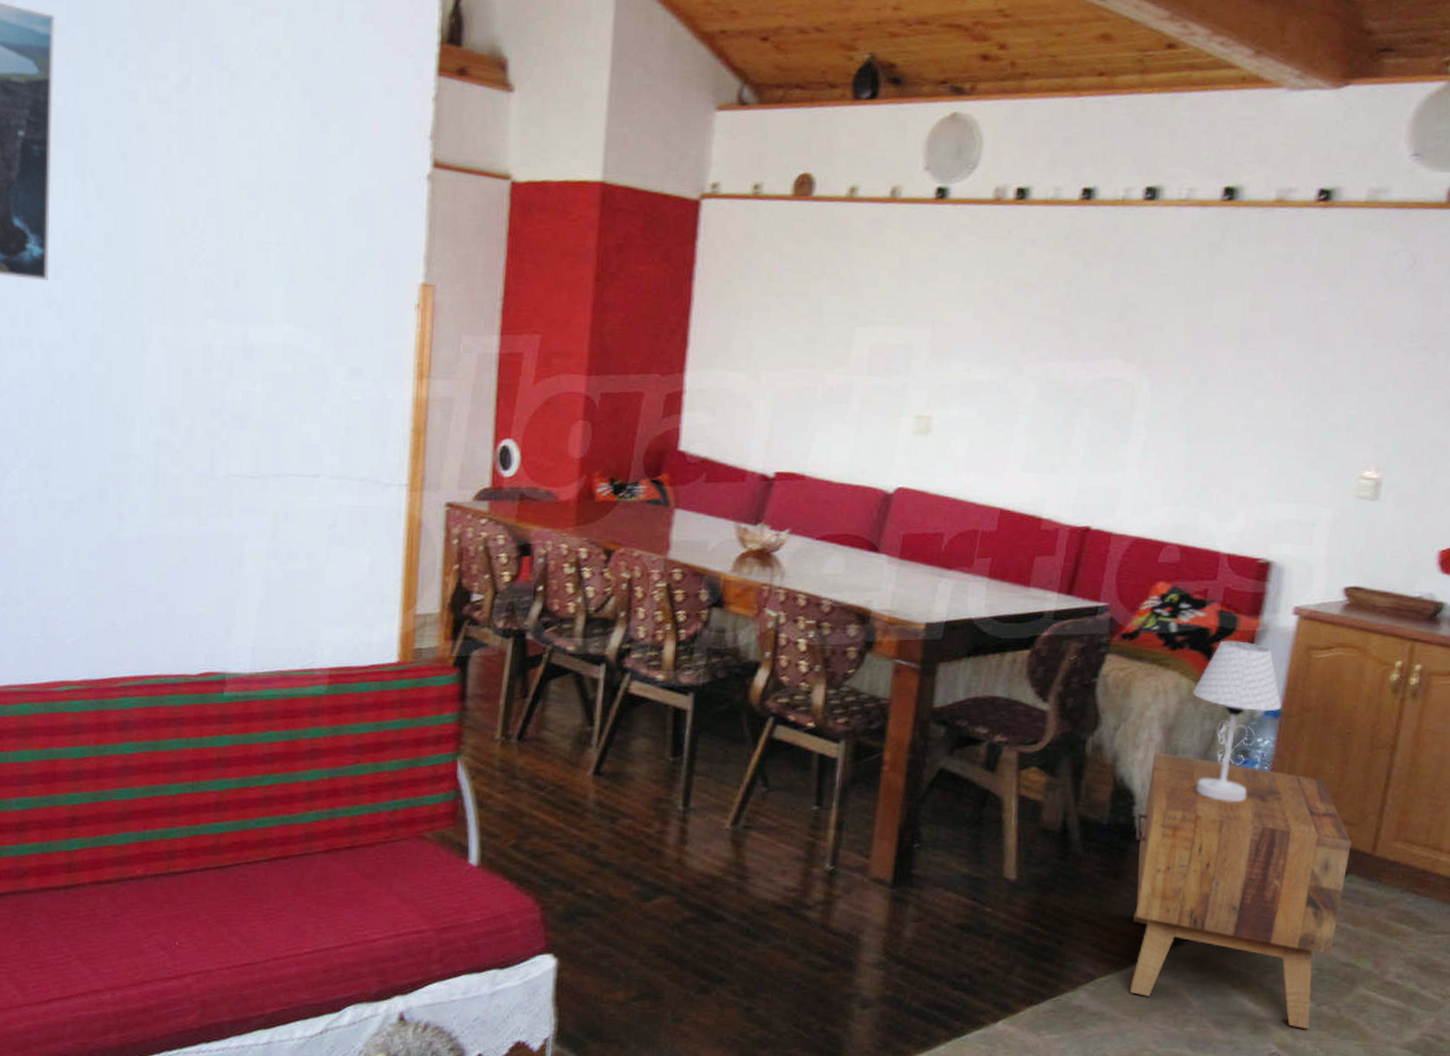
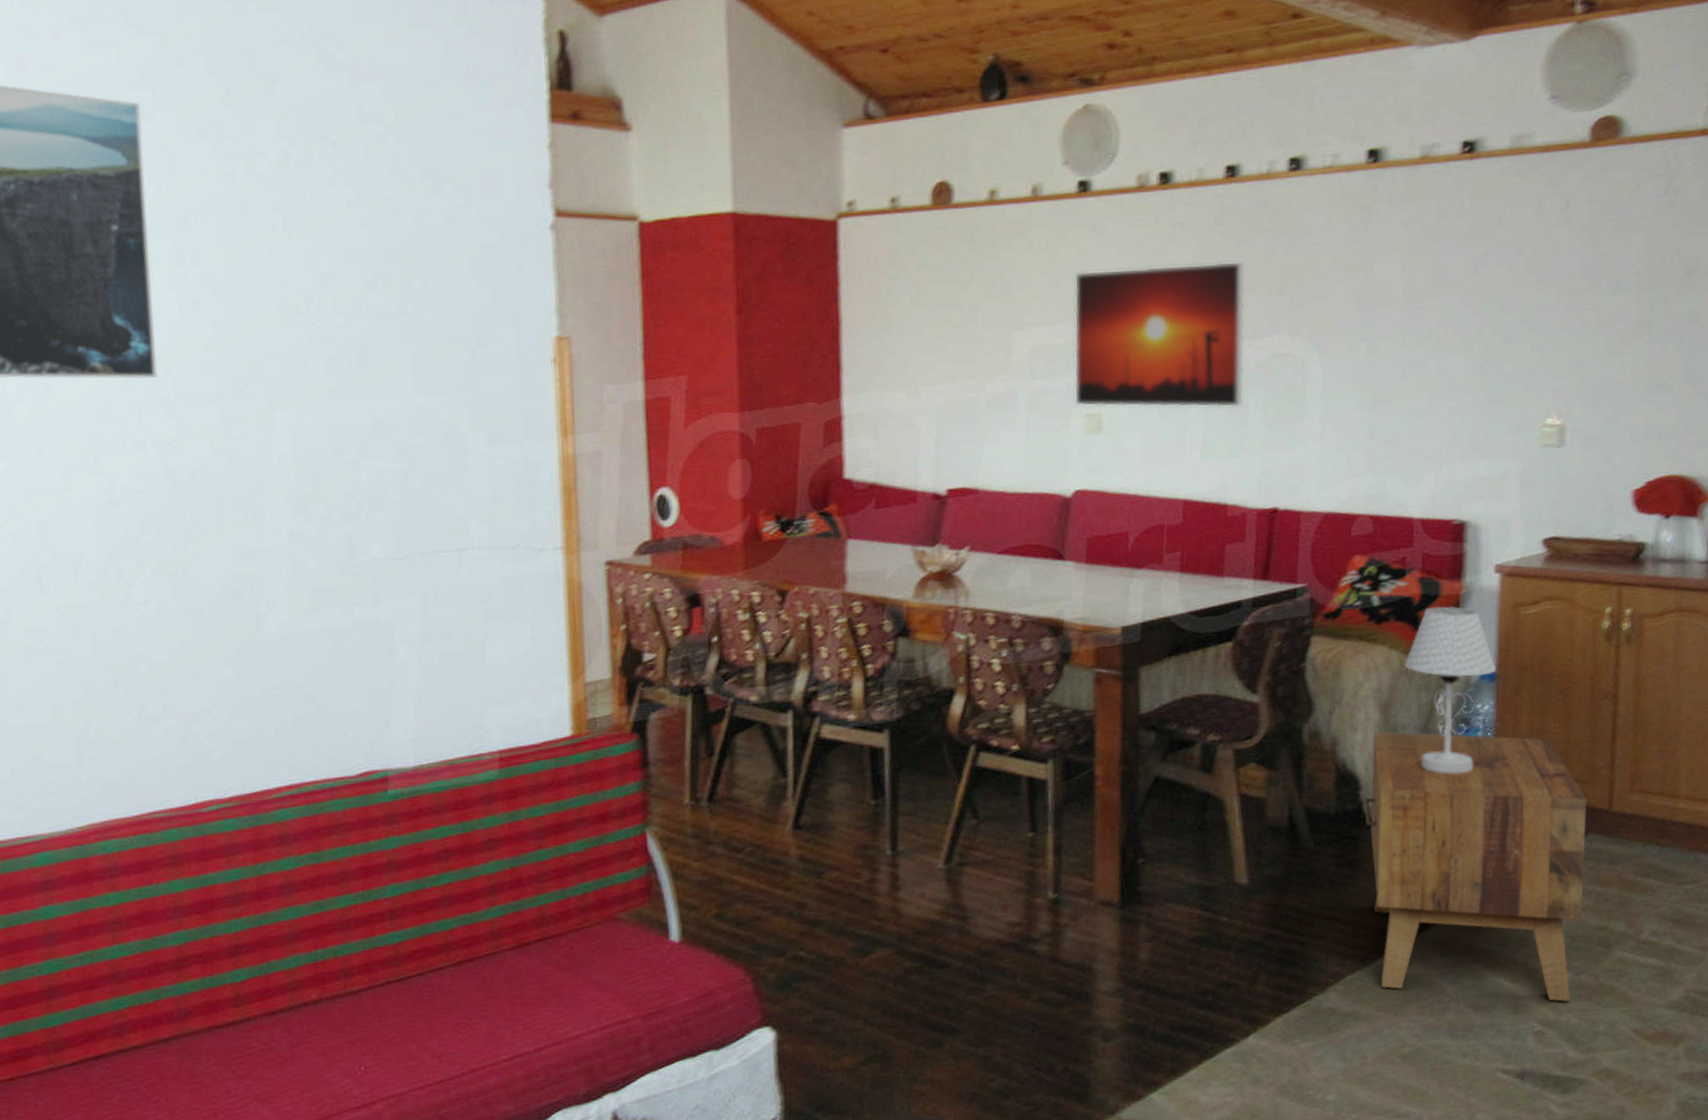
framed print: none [907,276,1090,425] -> present [1073,260,1246,408]

